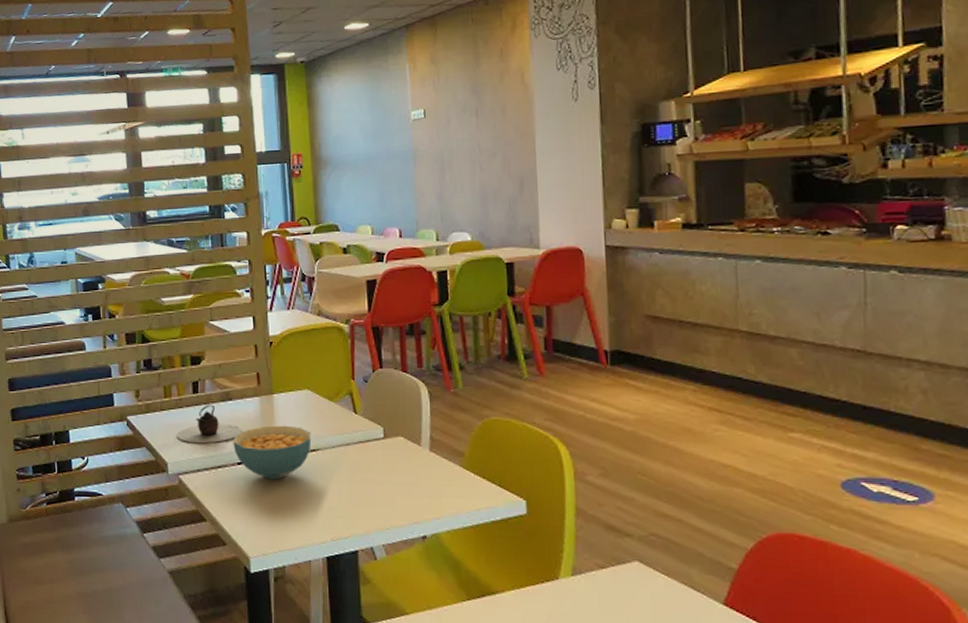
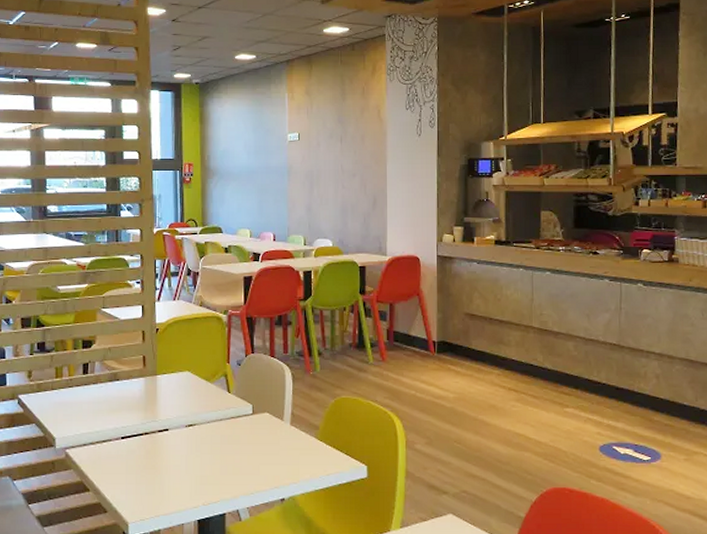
teapot: present [176,404,242,443] -> none [65,384,127,419]
cereal bowl: present [233,425,312,480] -> none [118,403,190,452]

